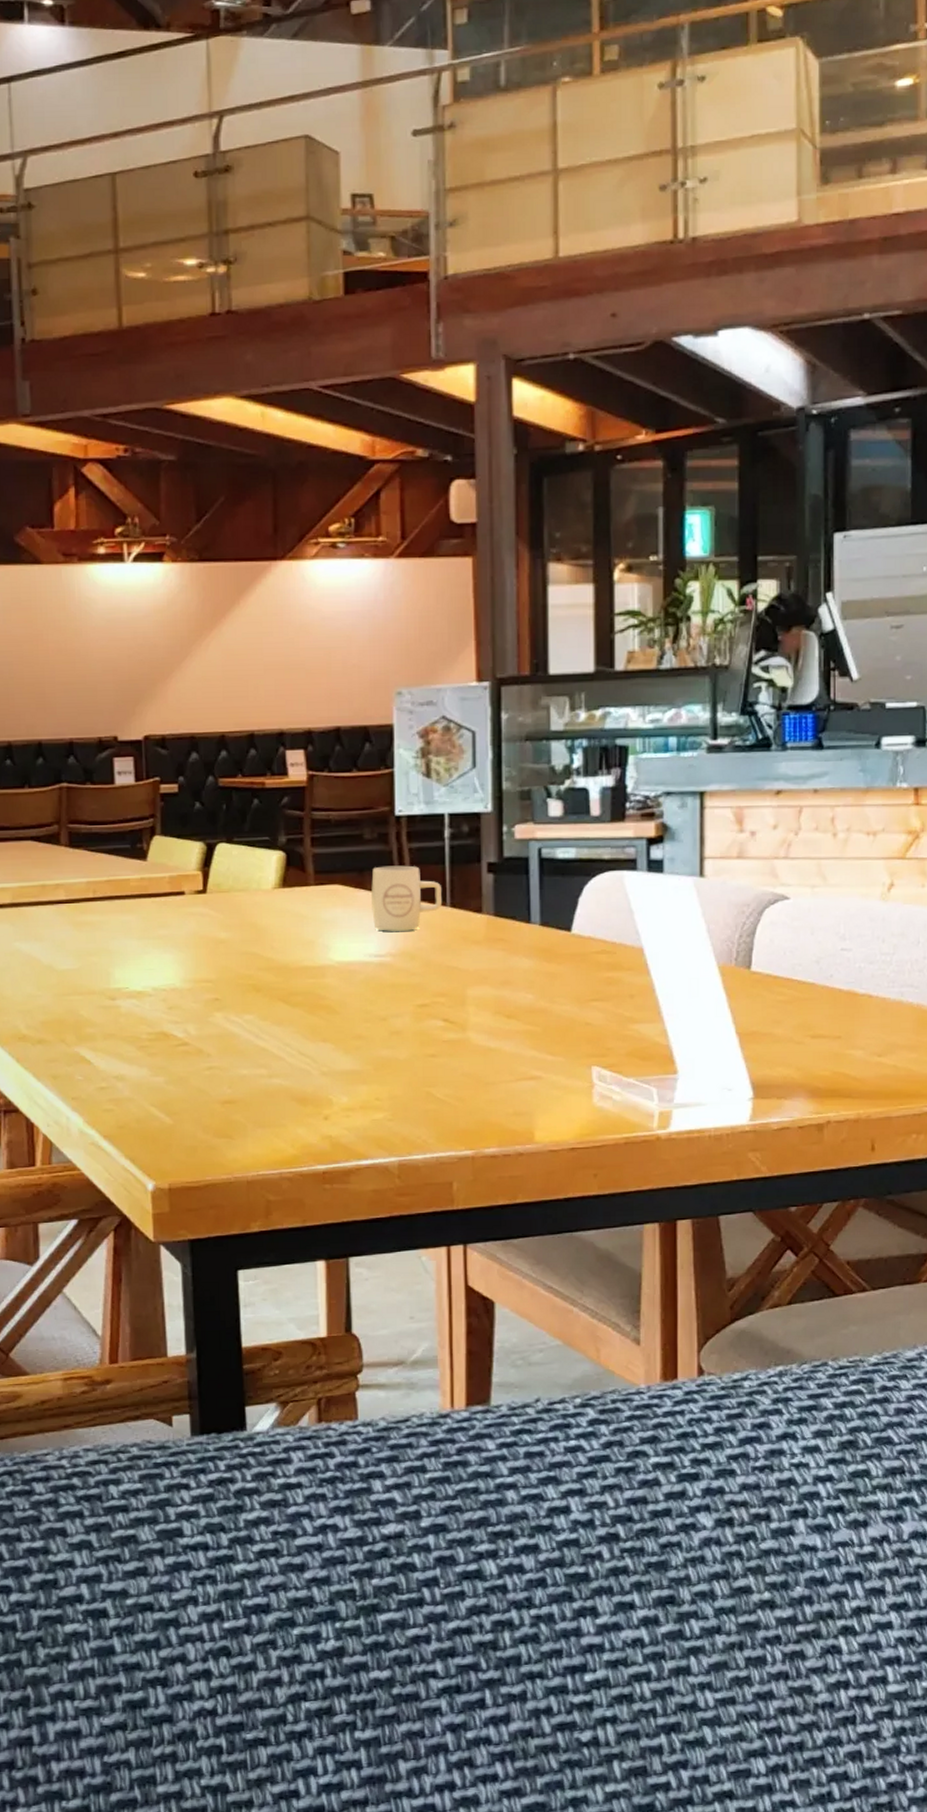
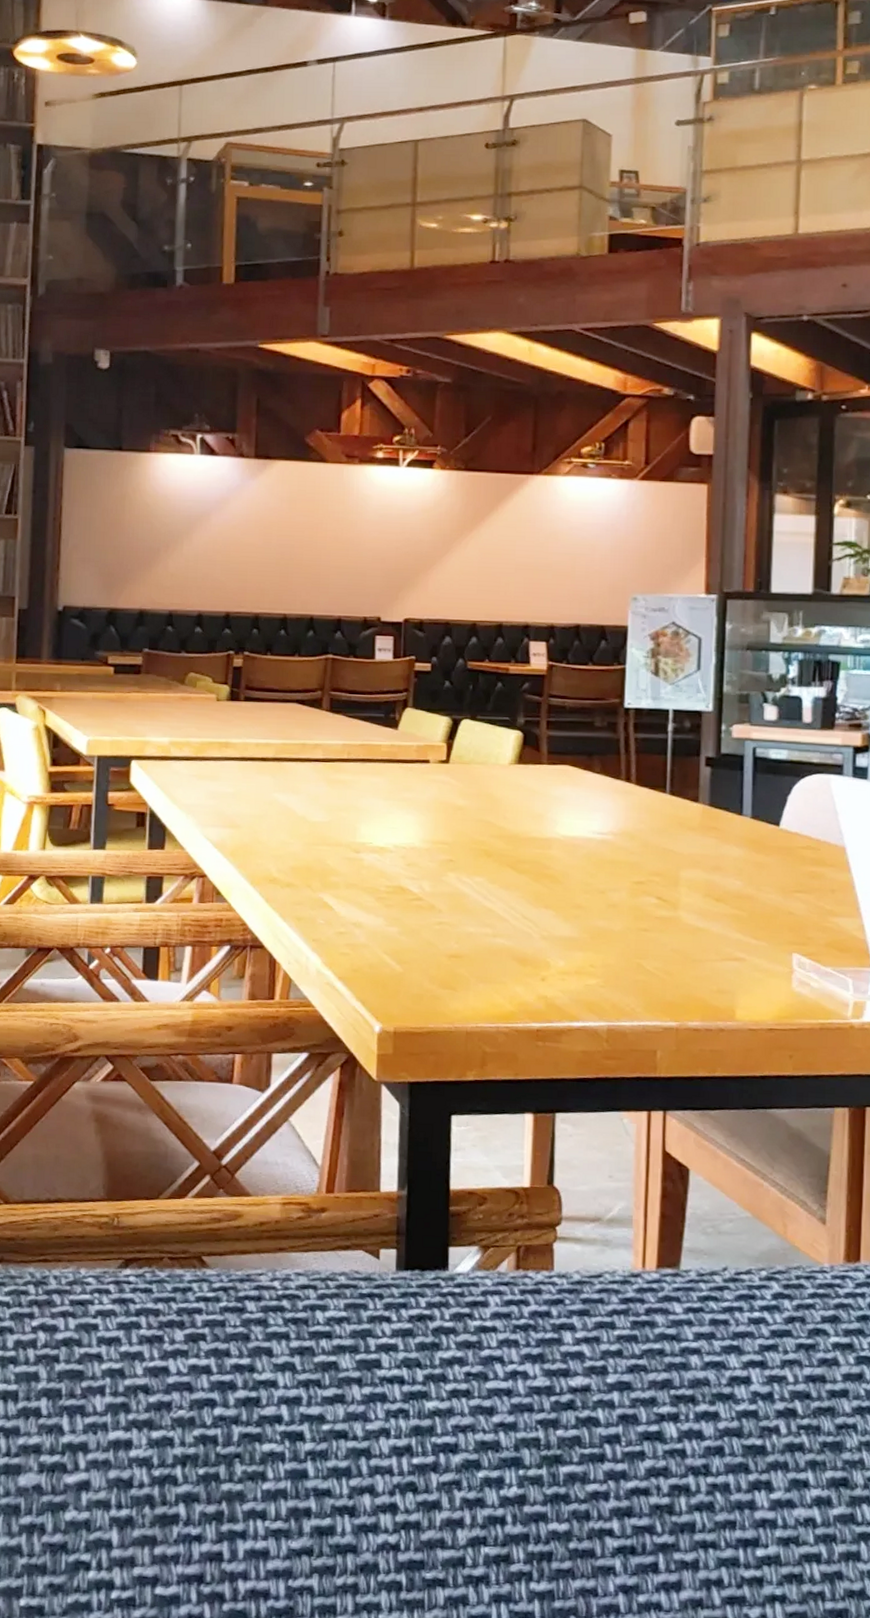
mug: present [371,865,443,931] -> none [598,752,663,813]

